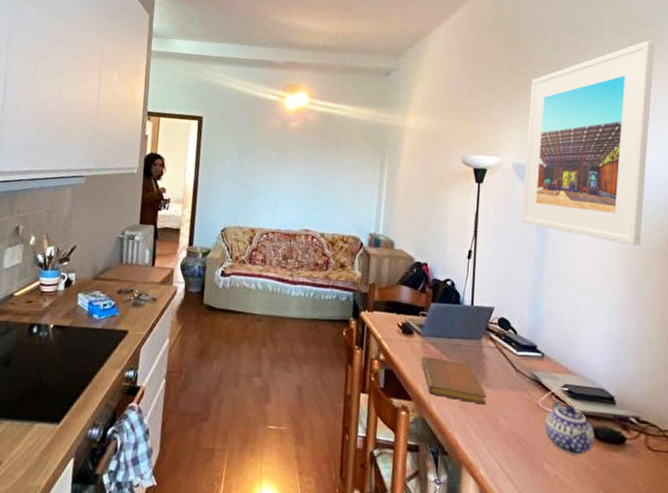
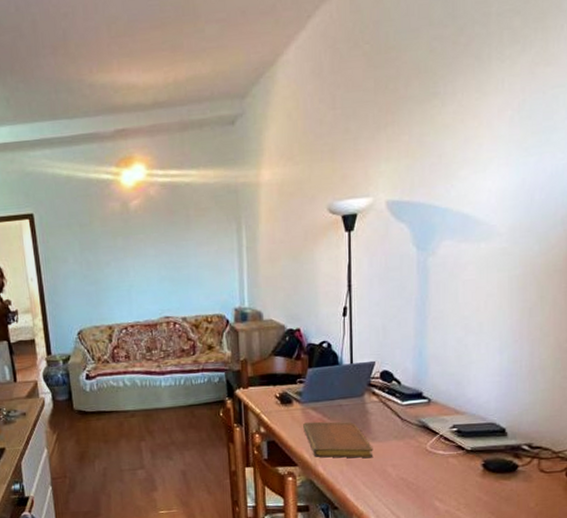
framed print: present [522,40,655,246] -> none [399,15,554,270]
teapot: present [545,400,595,456] -> none [434,441,486,490]

